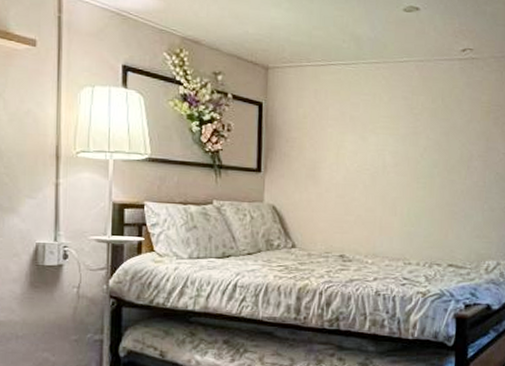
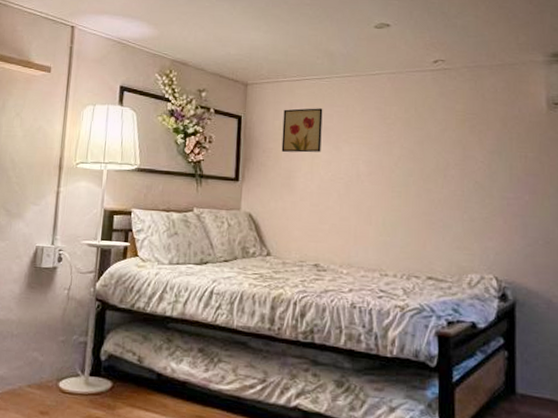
wall art: none [306,95,349,143] -> present [281,108,323,153]

